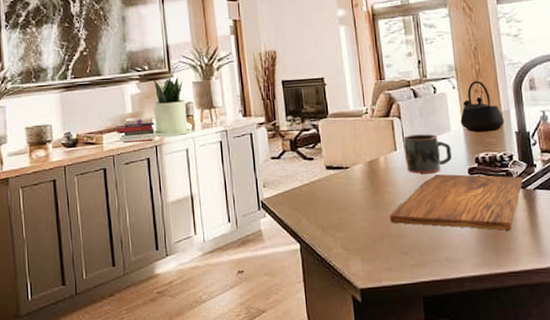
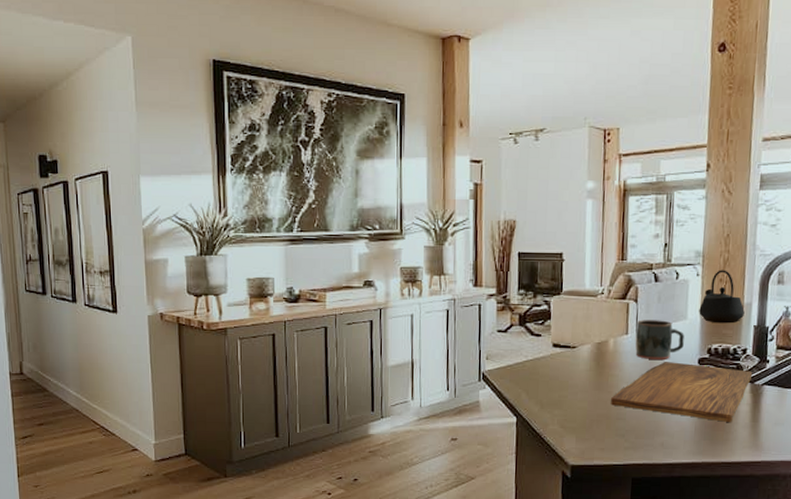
books: present [116,116,156,143] -> none [340,278,381,304]
planter: present [153,77,191,137] -> none [379,239,418,301]

